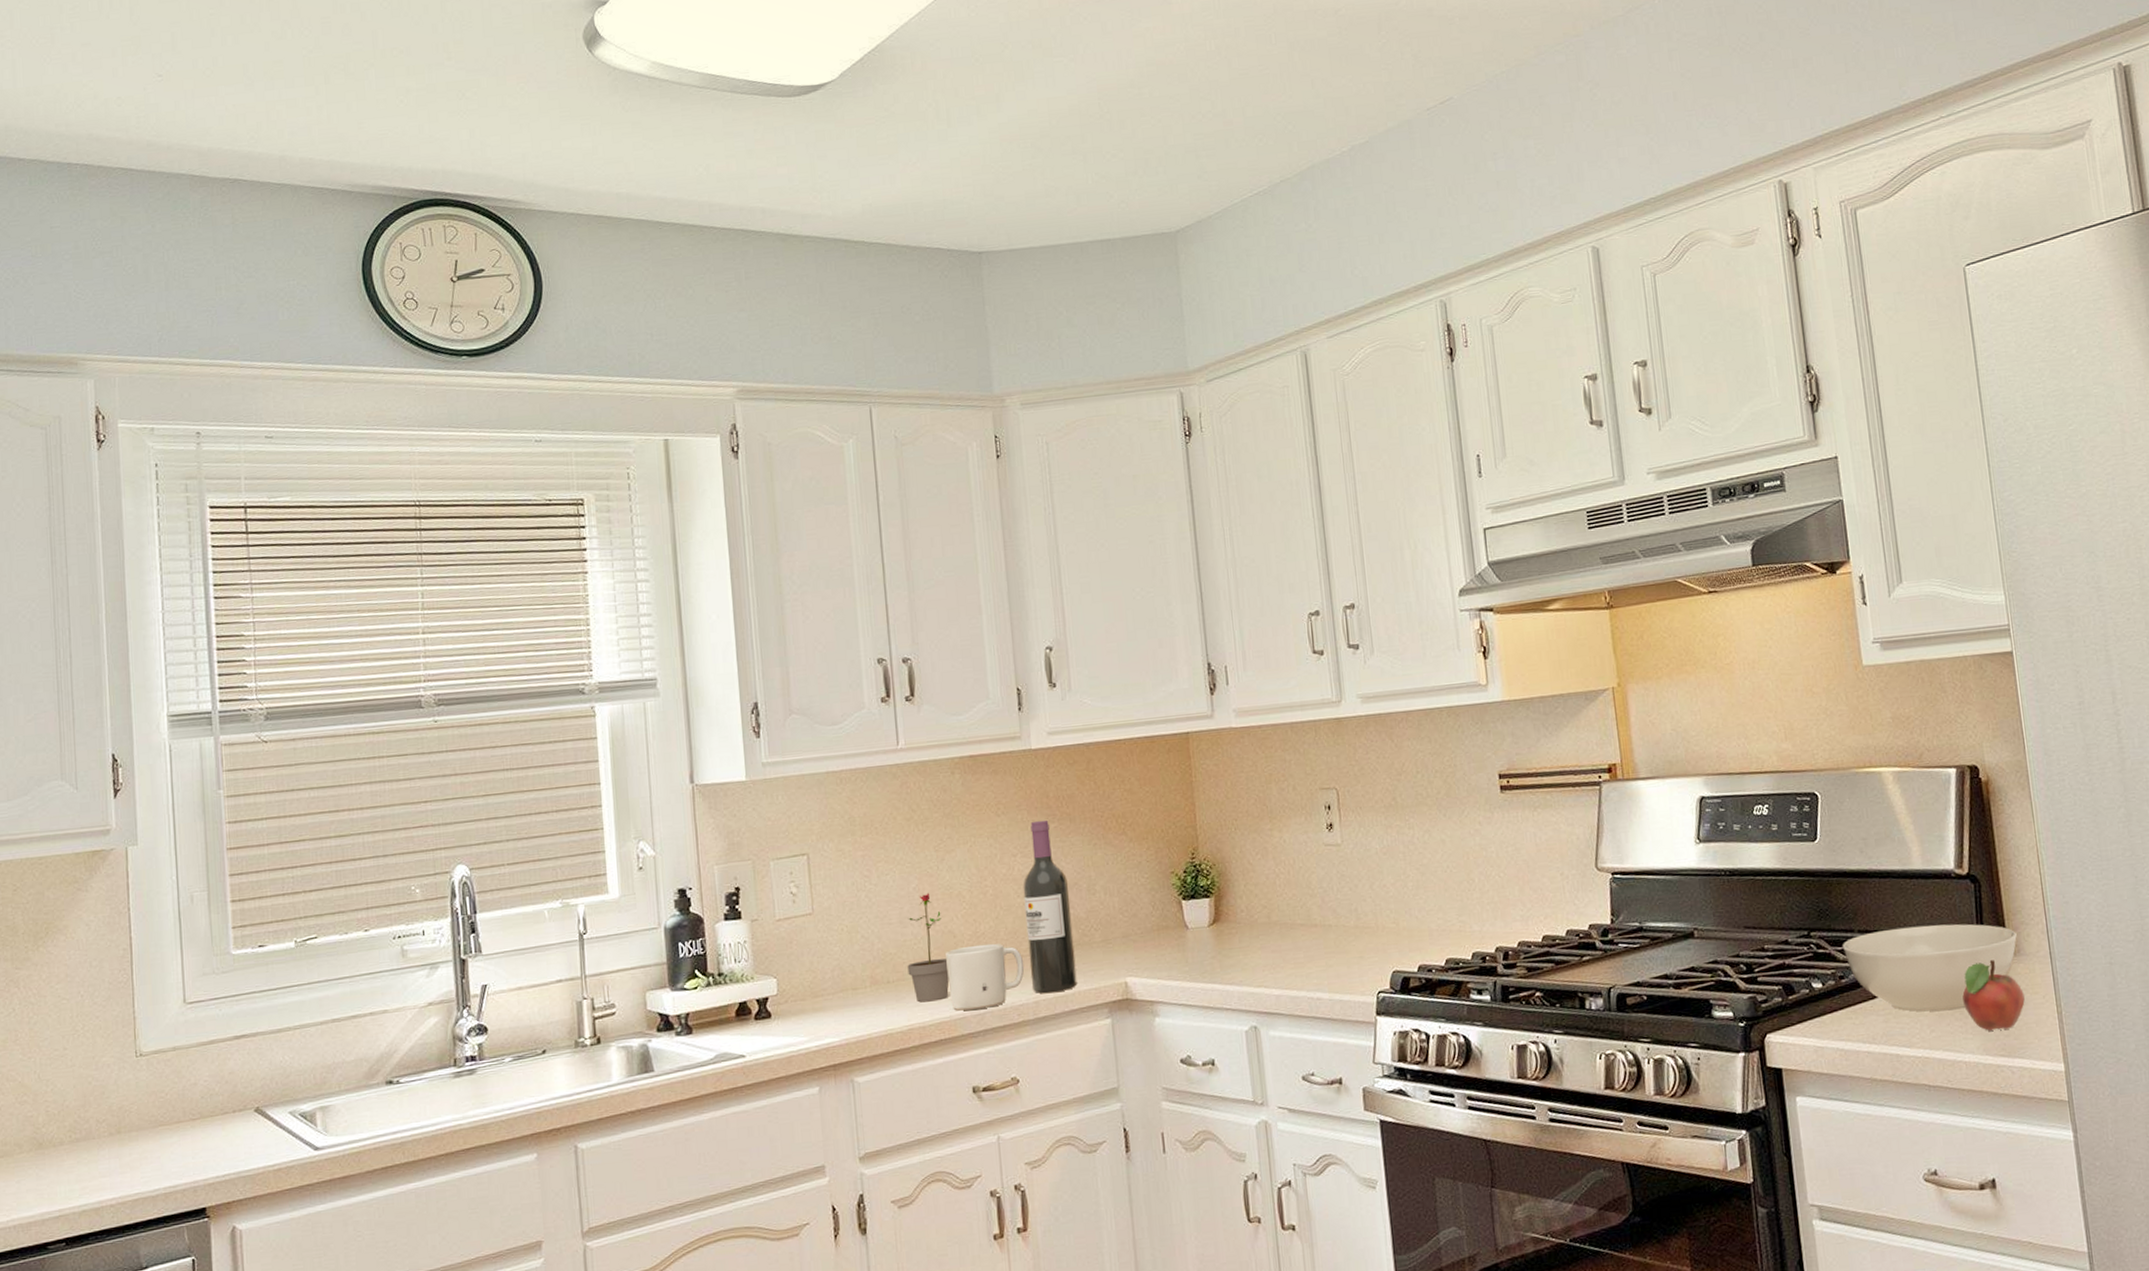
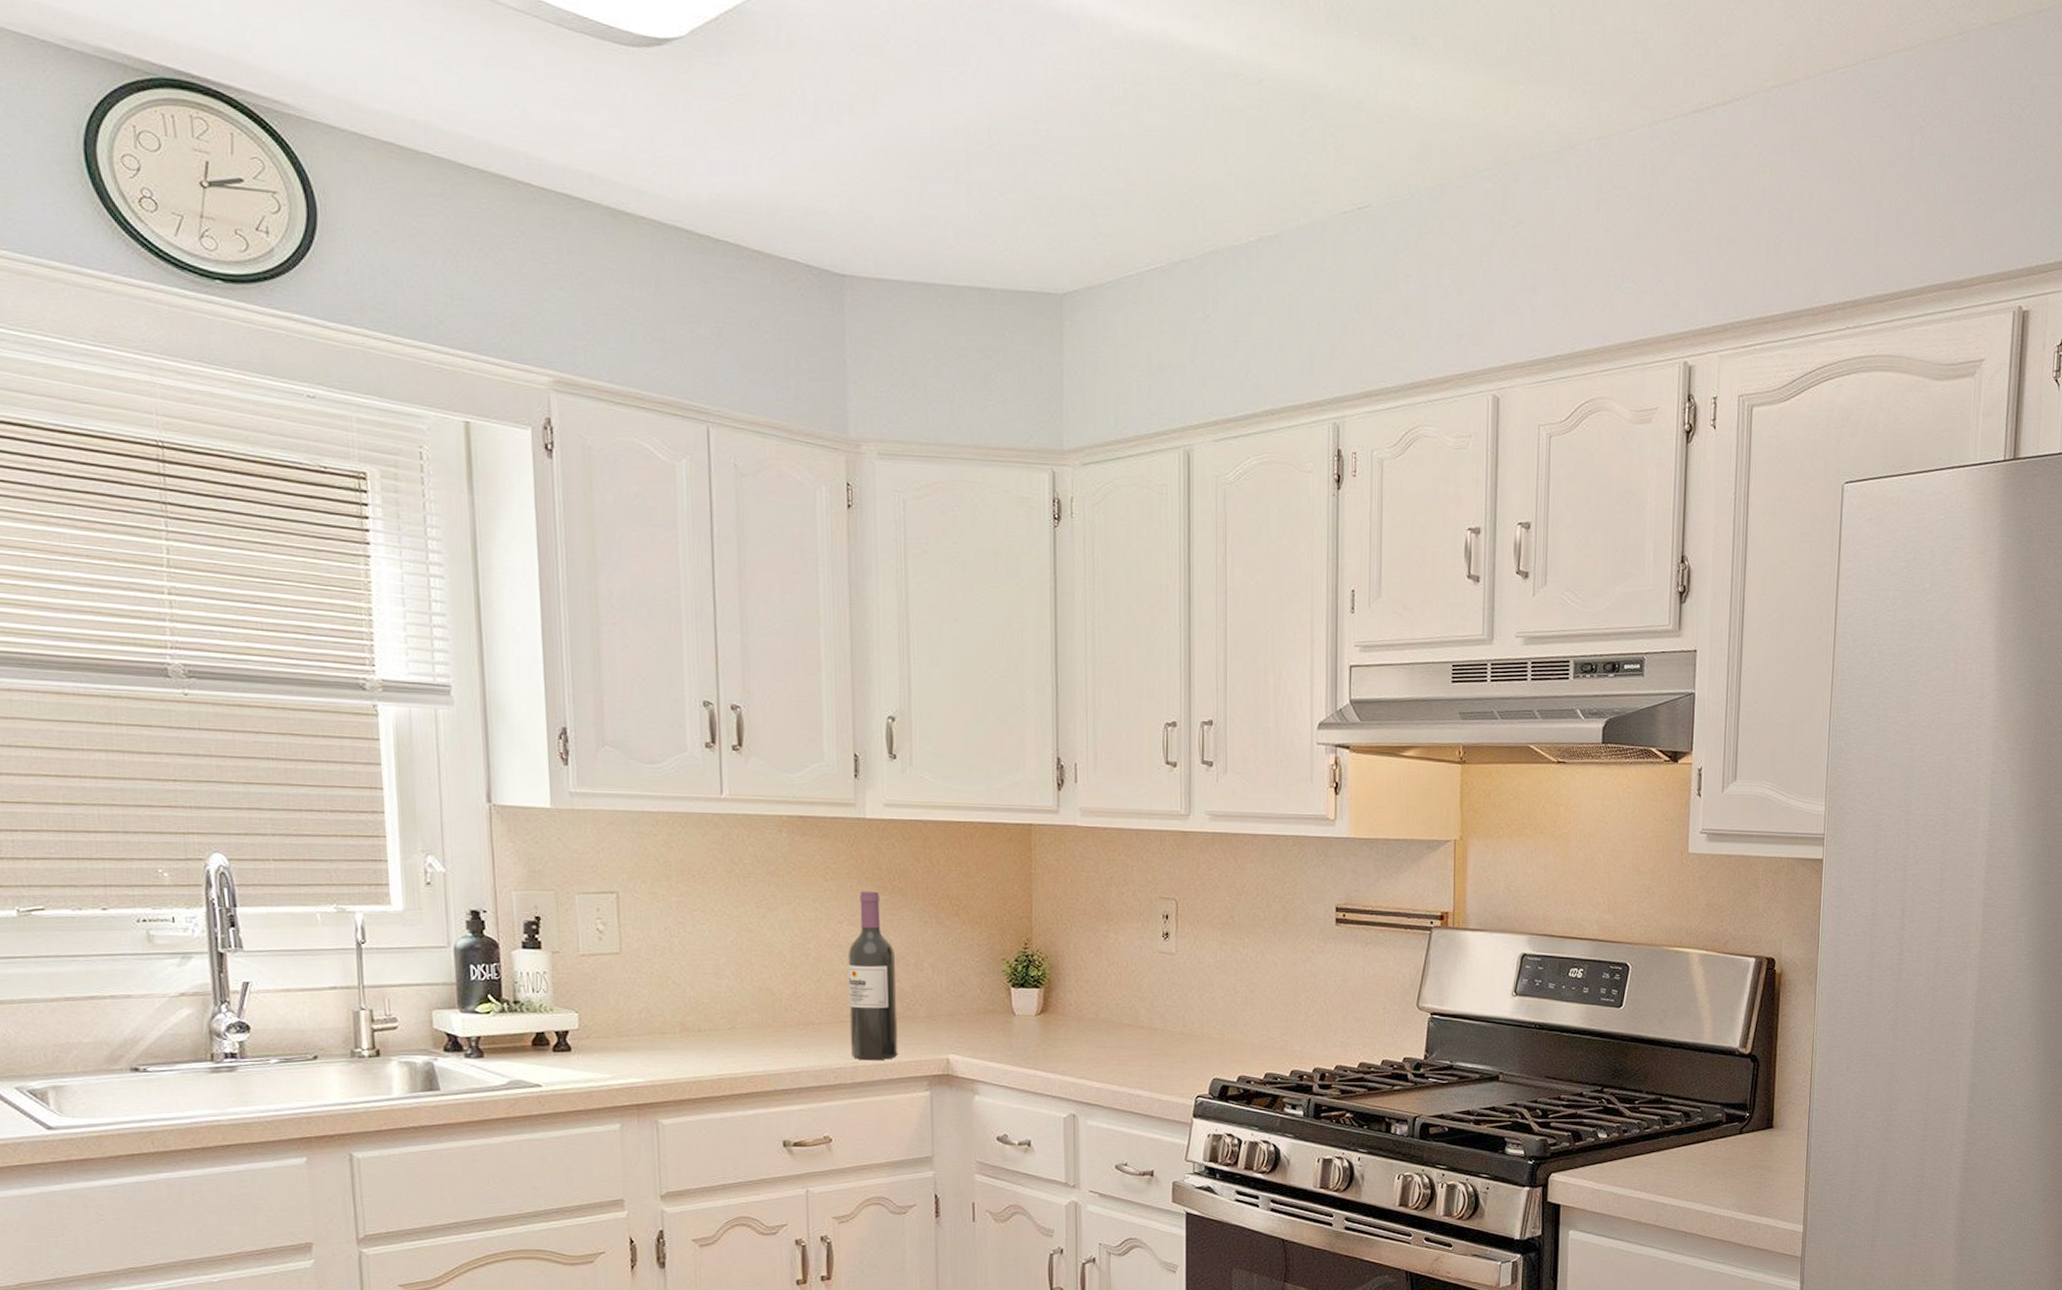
potted flower: present [907,893,950,1003] -> none [721,948,765,1055]
mug: present [944,943,1025,1011] -> none [761,1005,844,1068]
bowl: present [1841,924,2017,1012] -> none [1629,1093,1783,1170]
fruit: present [1962,960,2025,1031] -> none [1727,1131,1780,1191]

